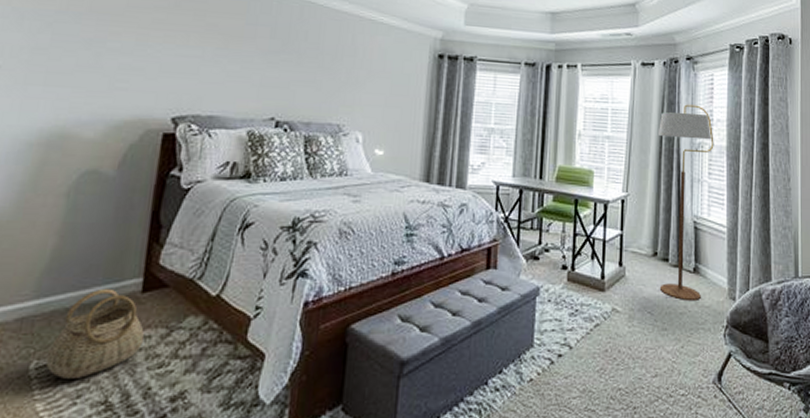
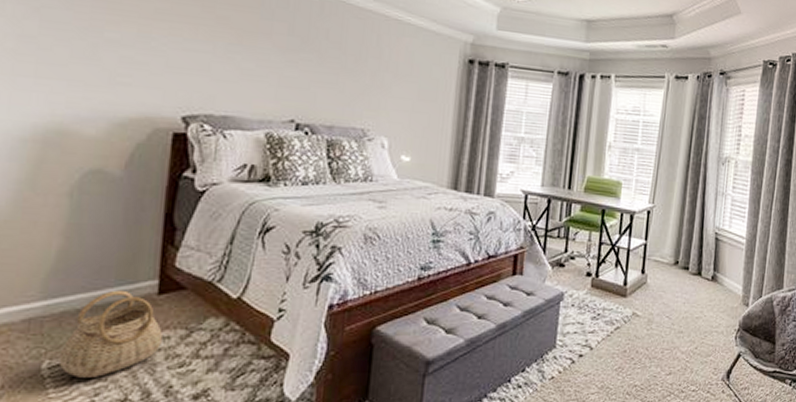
floor lamp: present [658,104,714,302] -> none [678,119,741,307]

